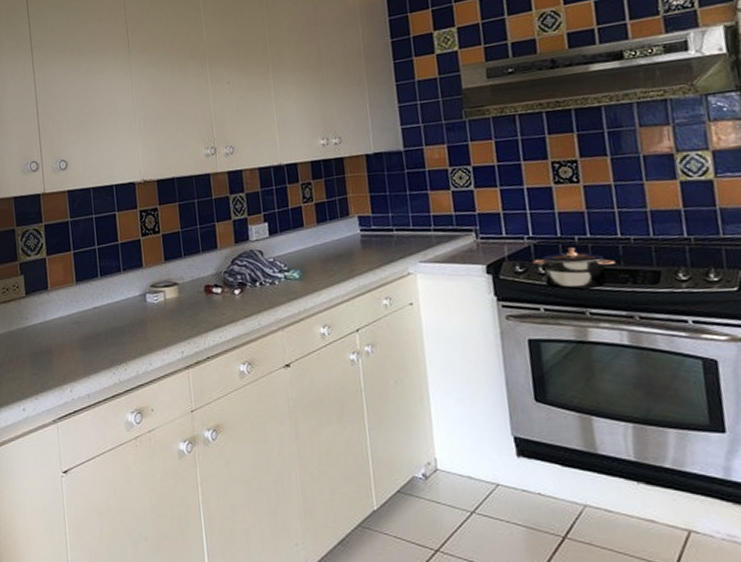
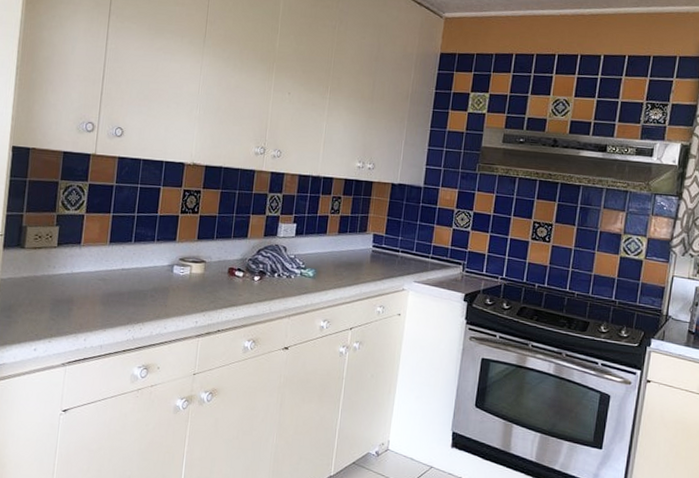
cooking pot: present [531,246,617,290] -> none [499,291,561,327]

